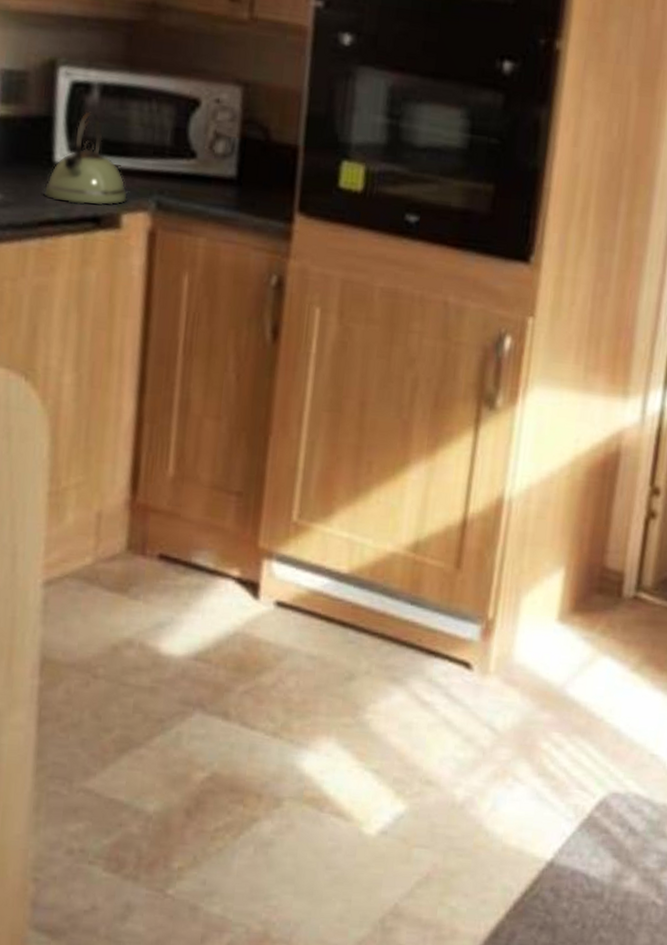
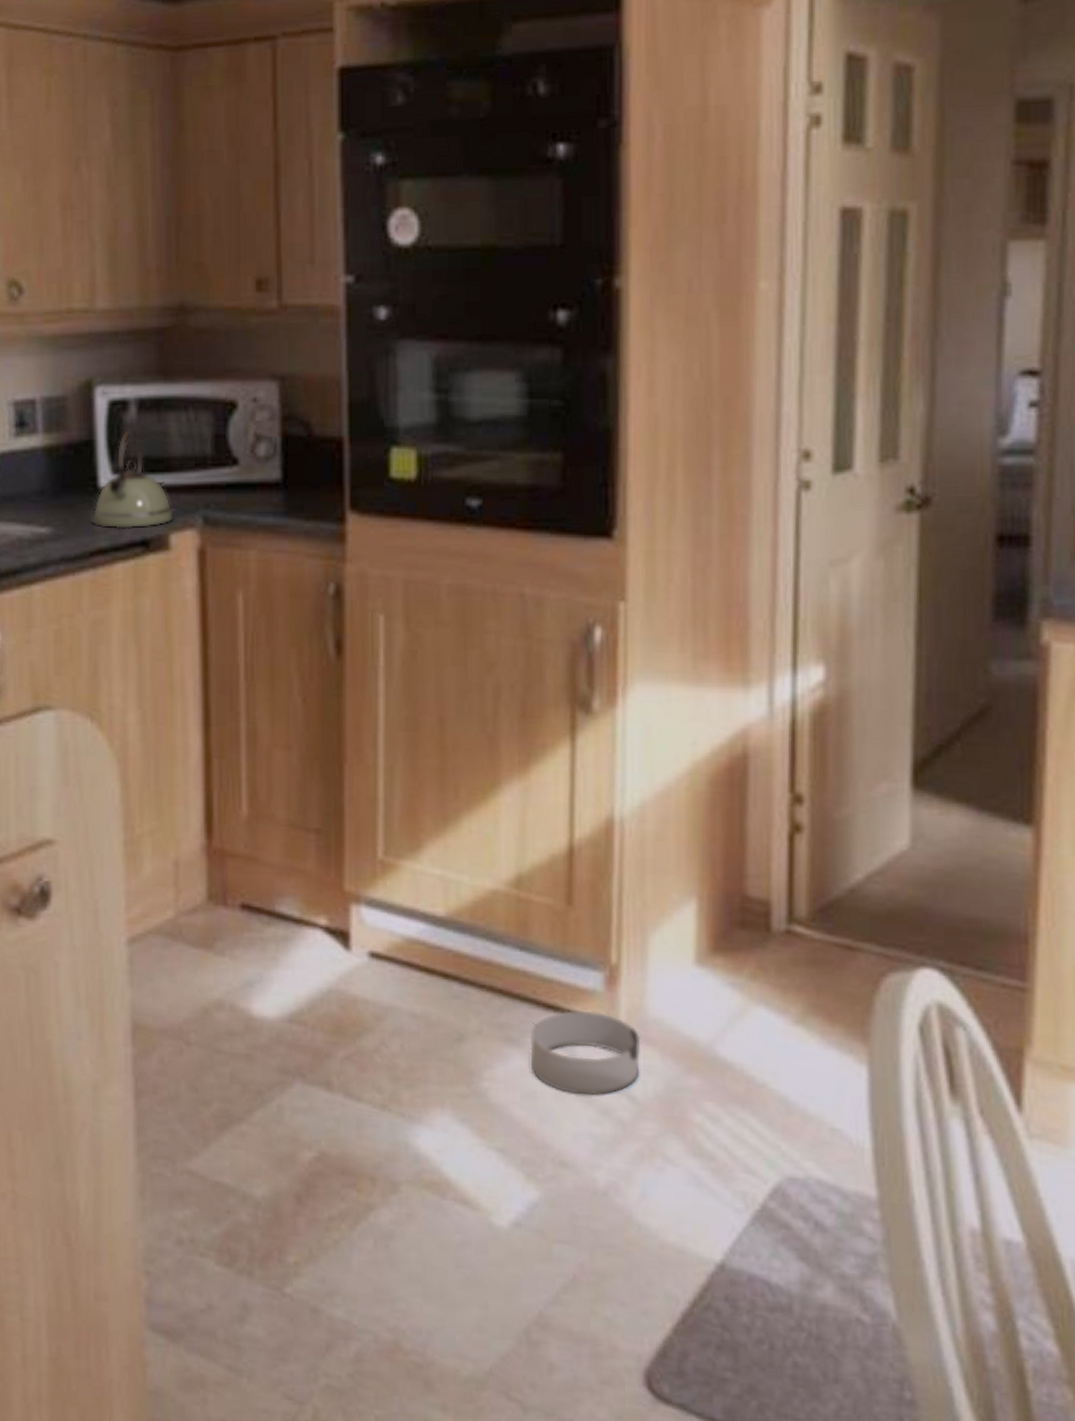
pet bowl: none [409,655,506,727] -> present [530,1010,641,1096]

